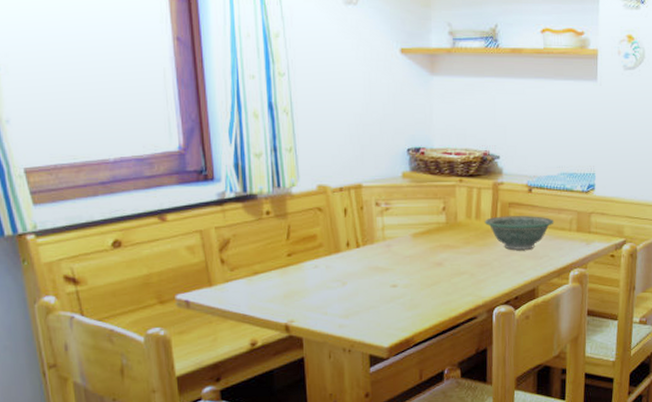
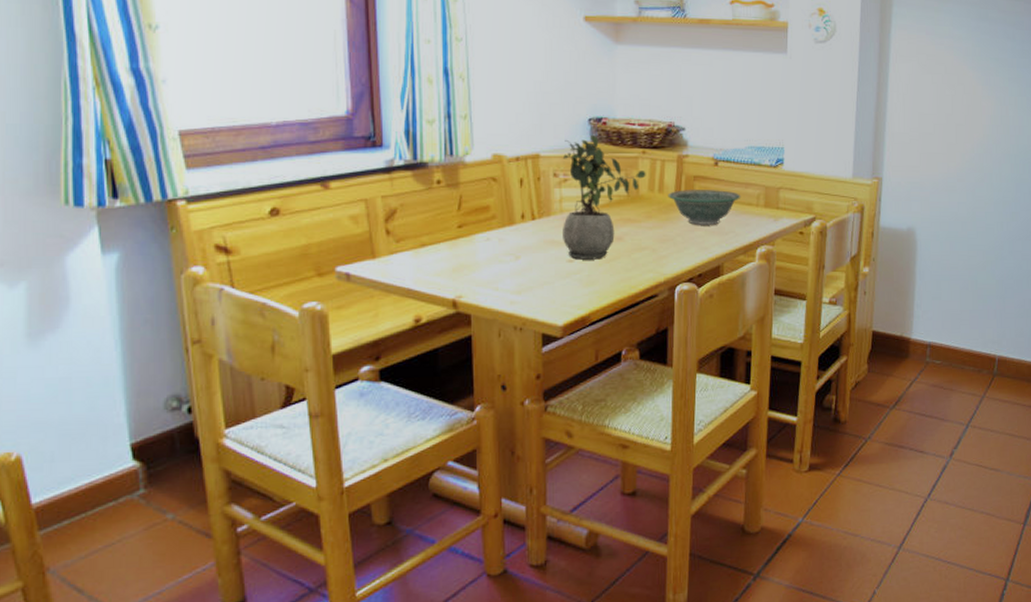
potted plant: none [383,164,463,285] -> present [562,134,646,260]

